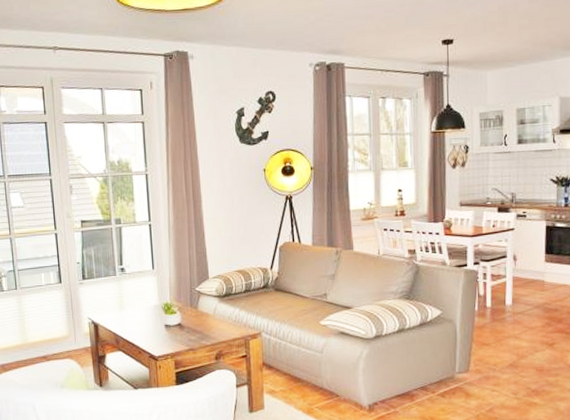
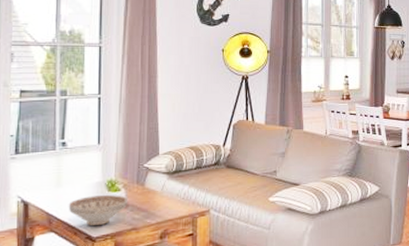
decorative bowl: none [131,317,183,346] -> present [68,194,127,226]

